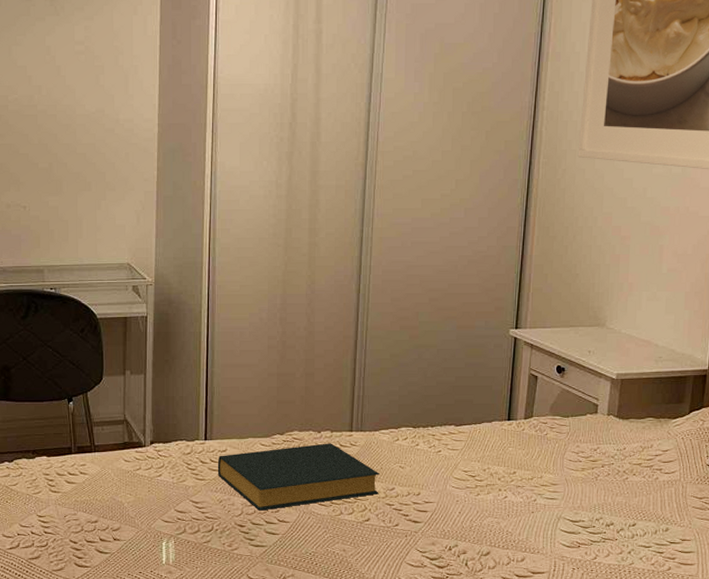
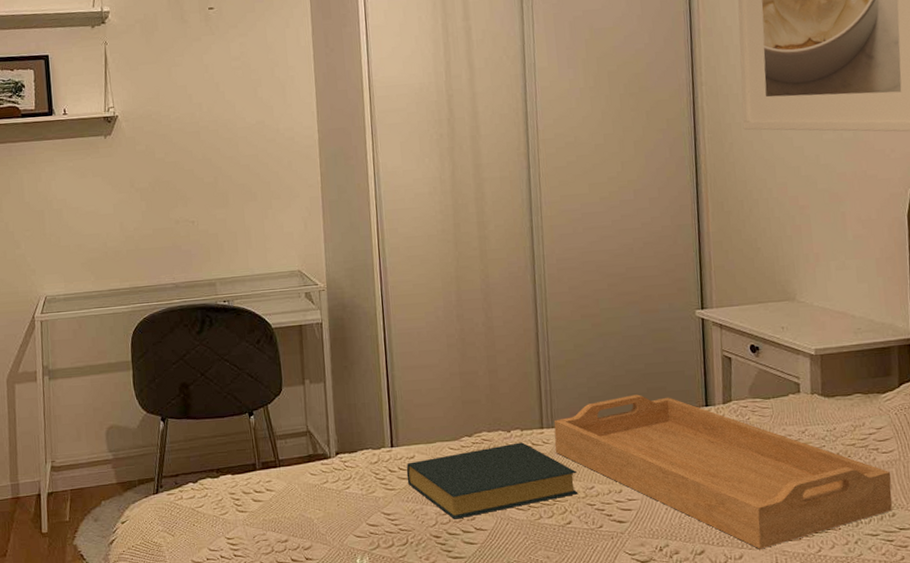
serving tray: none [361,405,670,554] -> present [553,394,892,549]

